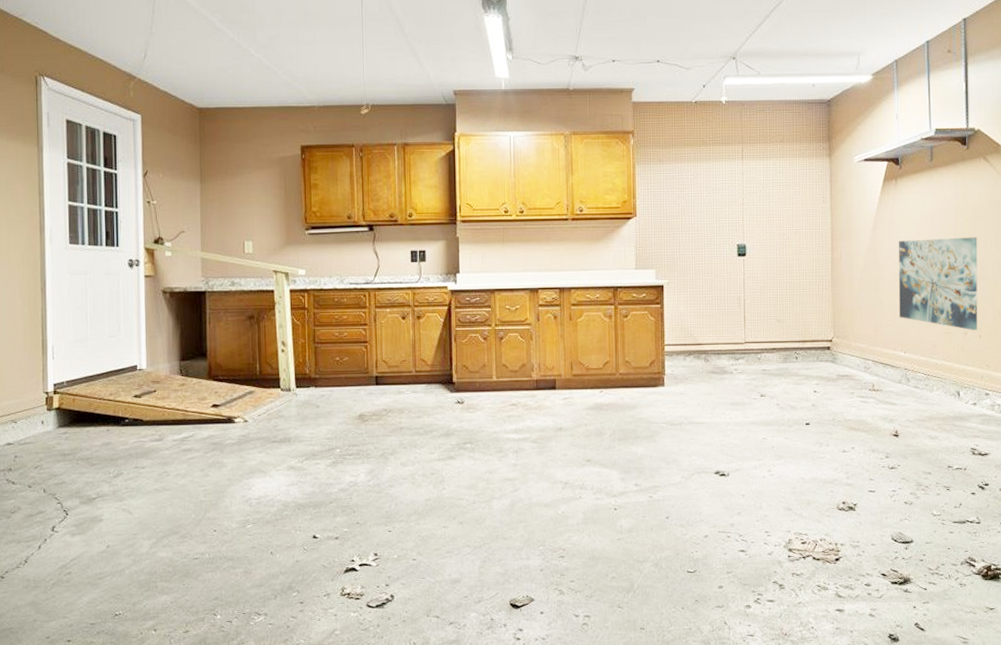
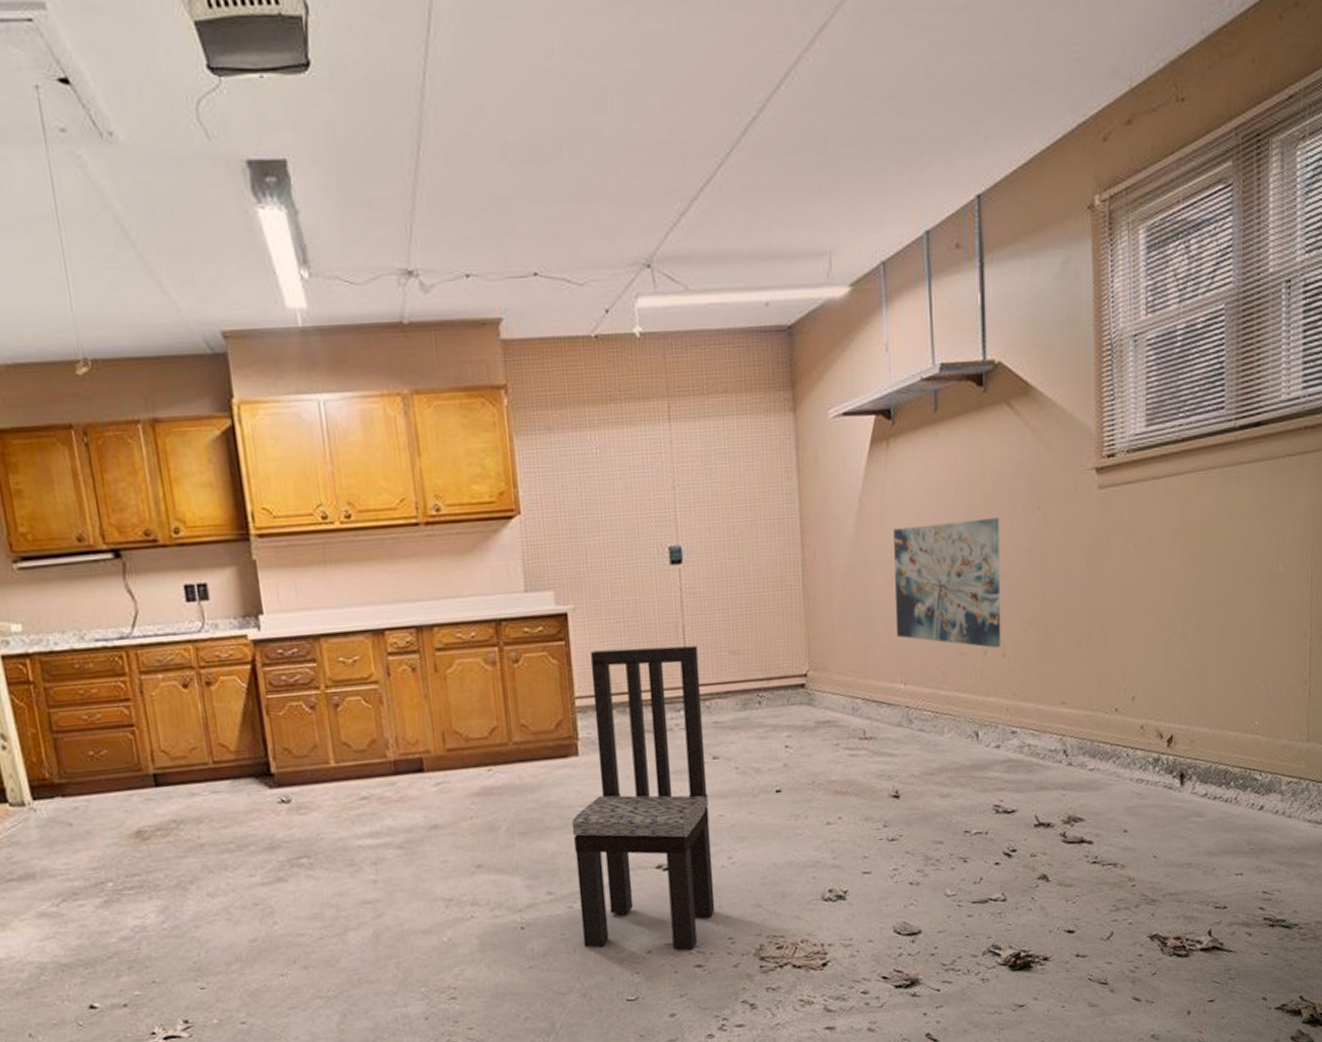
dining chair: none [656,313,757,539] -> present [571,645,715,951]

